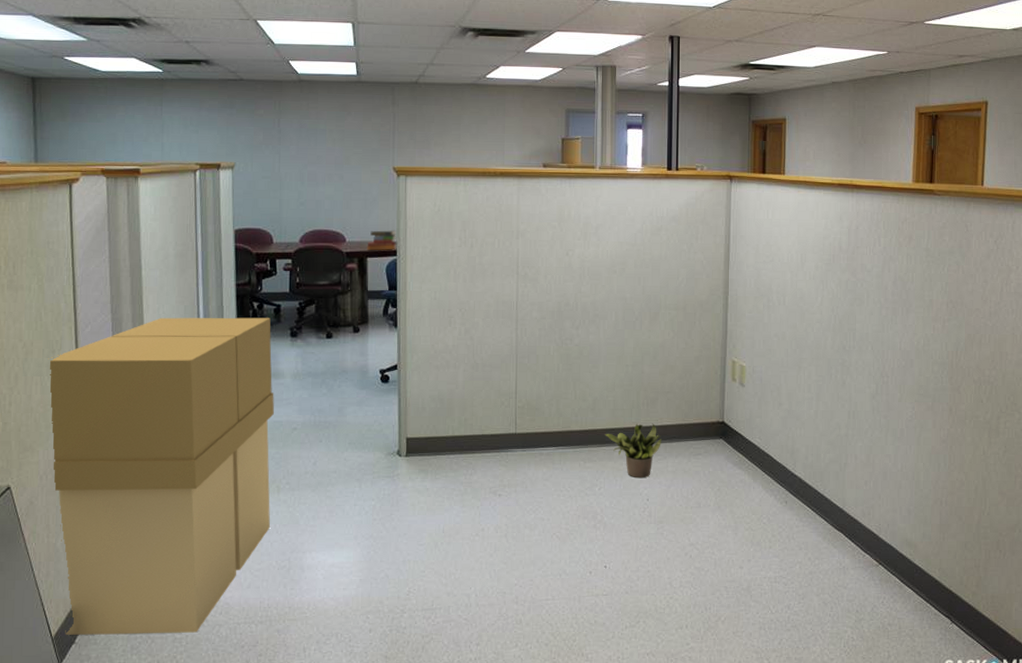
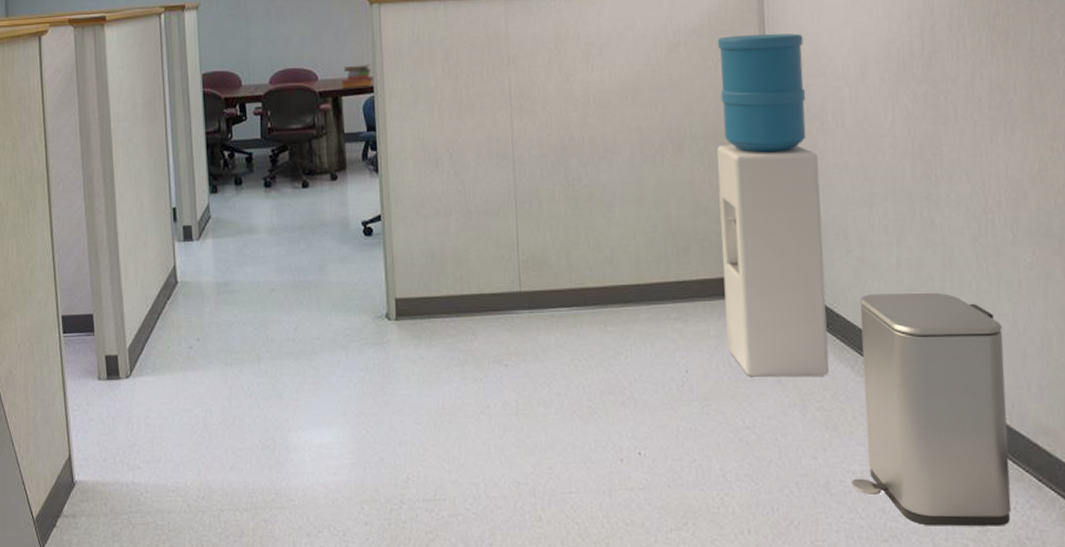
cardboard boxes: present [48,317,274,635] -> none [23,167,251,519]
potted plant: present [605,423,661,477] -> none [627,277,699,344]
water cooler: none [682,225,763,504] -> present [716,33,829,377]
pedal bin: none [766,438,886,618] -> present [850,293,1012,527]

